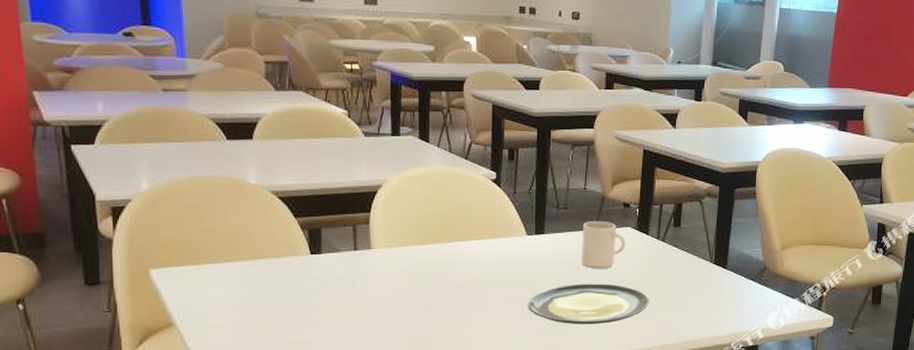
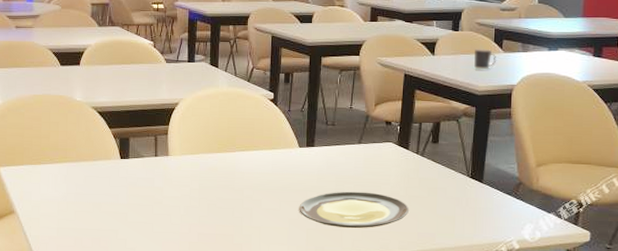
cup: present [581,220,625,268] -> none [347,136,387,178]
mug: none [718,120,741,145] -> present [474,48,496,70]

